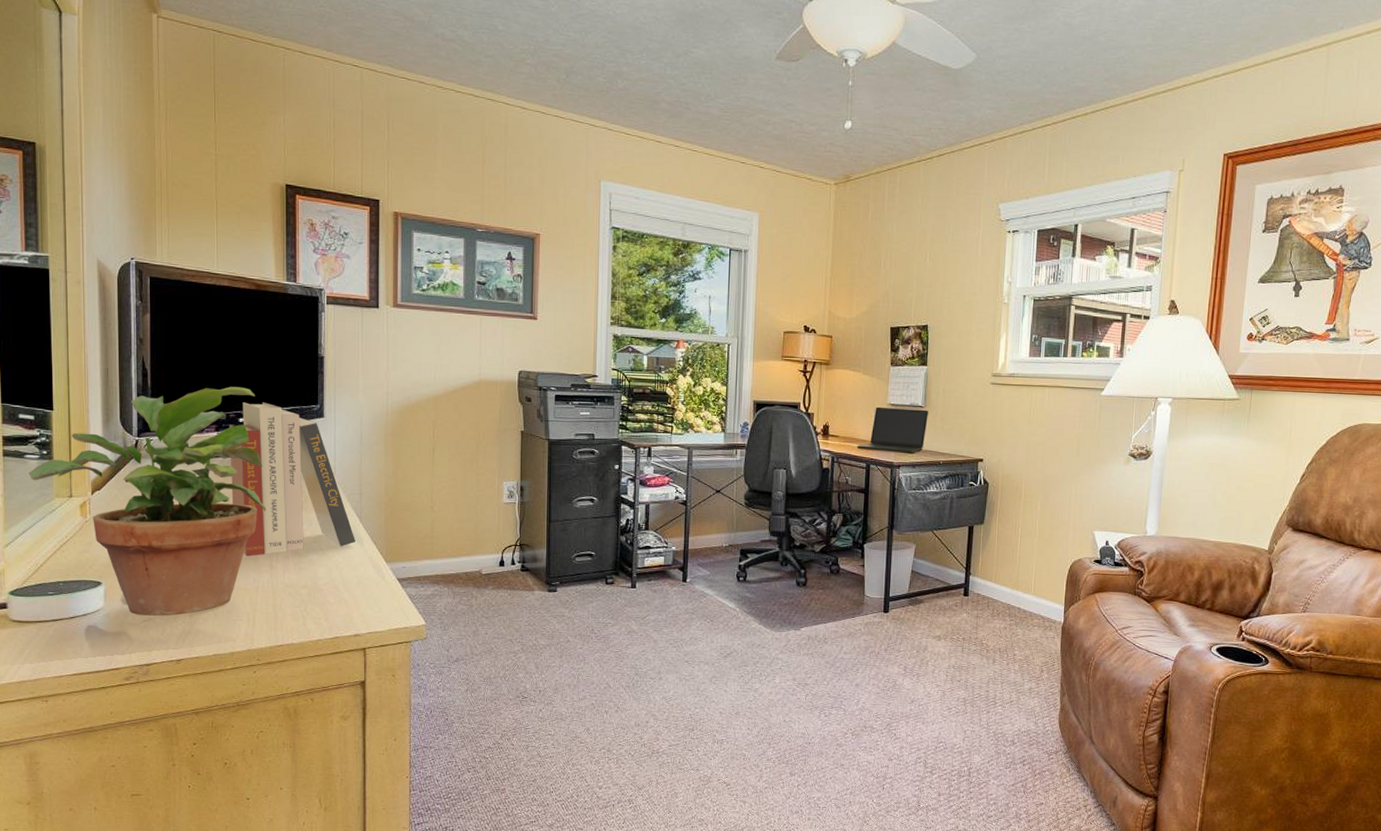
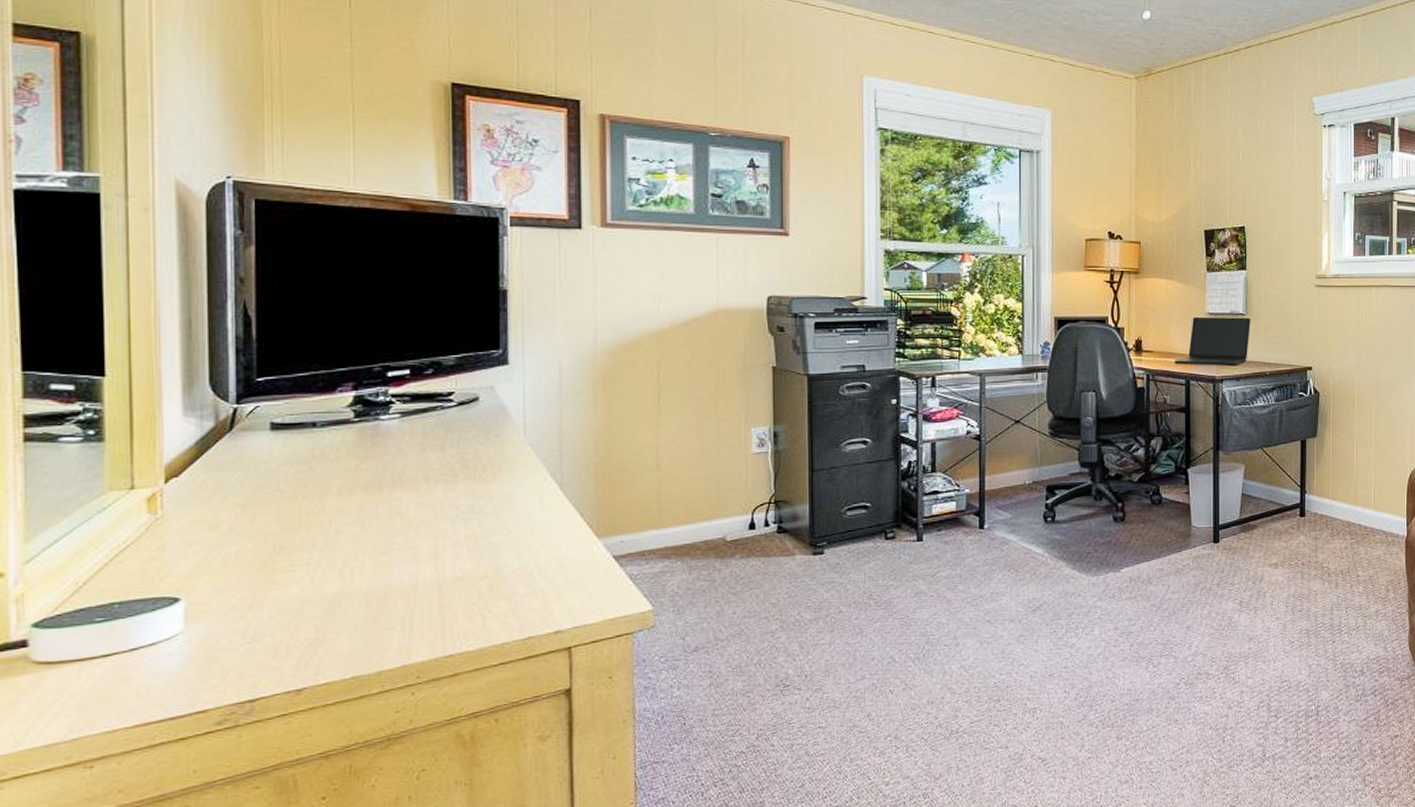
potted plant: present [28,386,266,616] -> none [65,333,428,637]
books: present [228,402,355,557] -> none [372,350,554,547]

